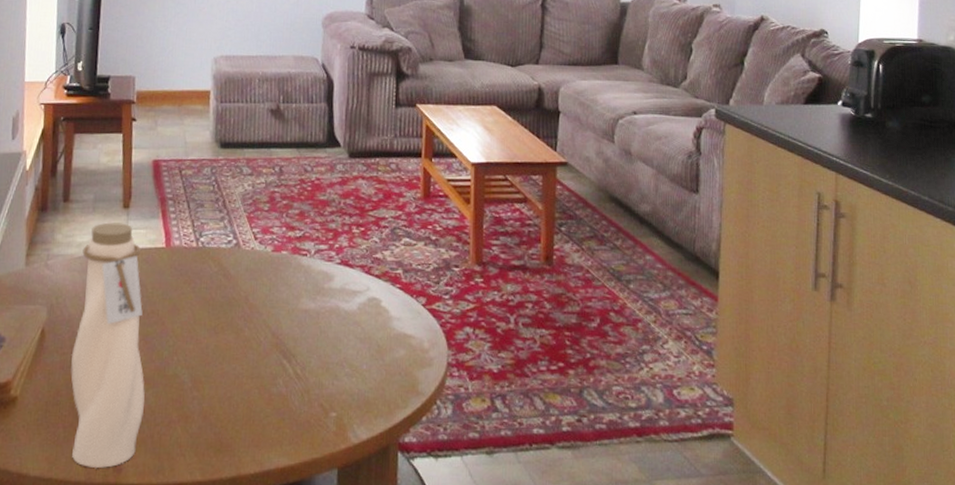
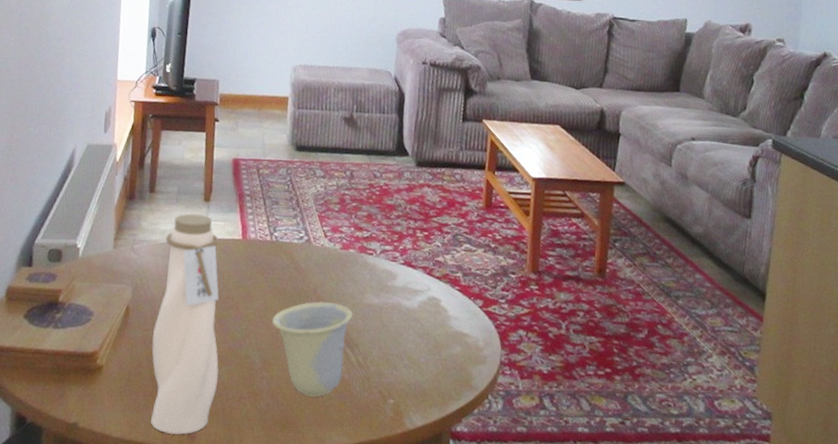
cup: none [201,310,289,416] -> present [272,301,354,397]

